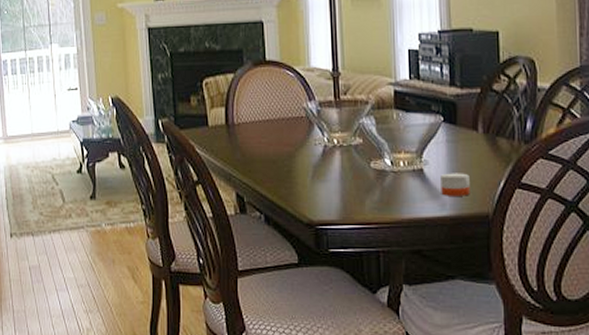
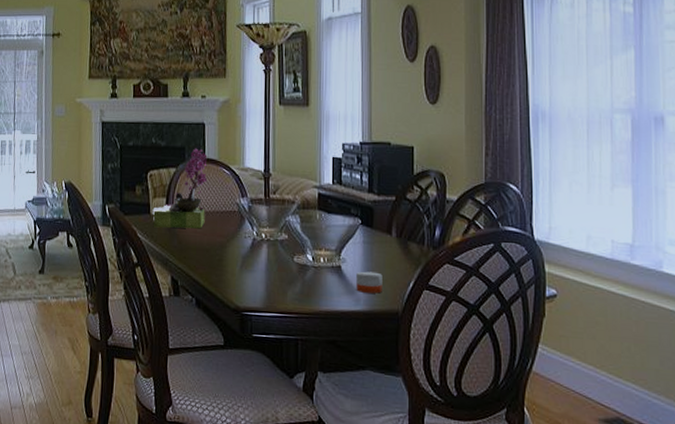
flower arrangement: none [211,50,273,141] -> present [152,148,210,229]

